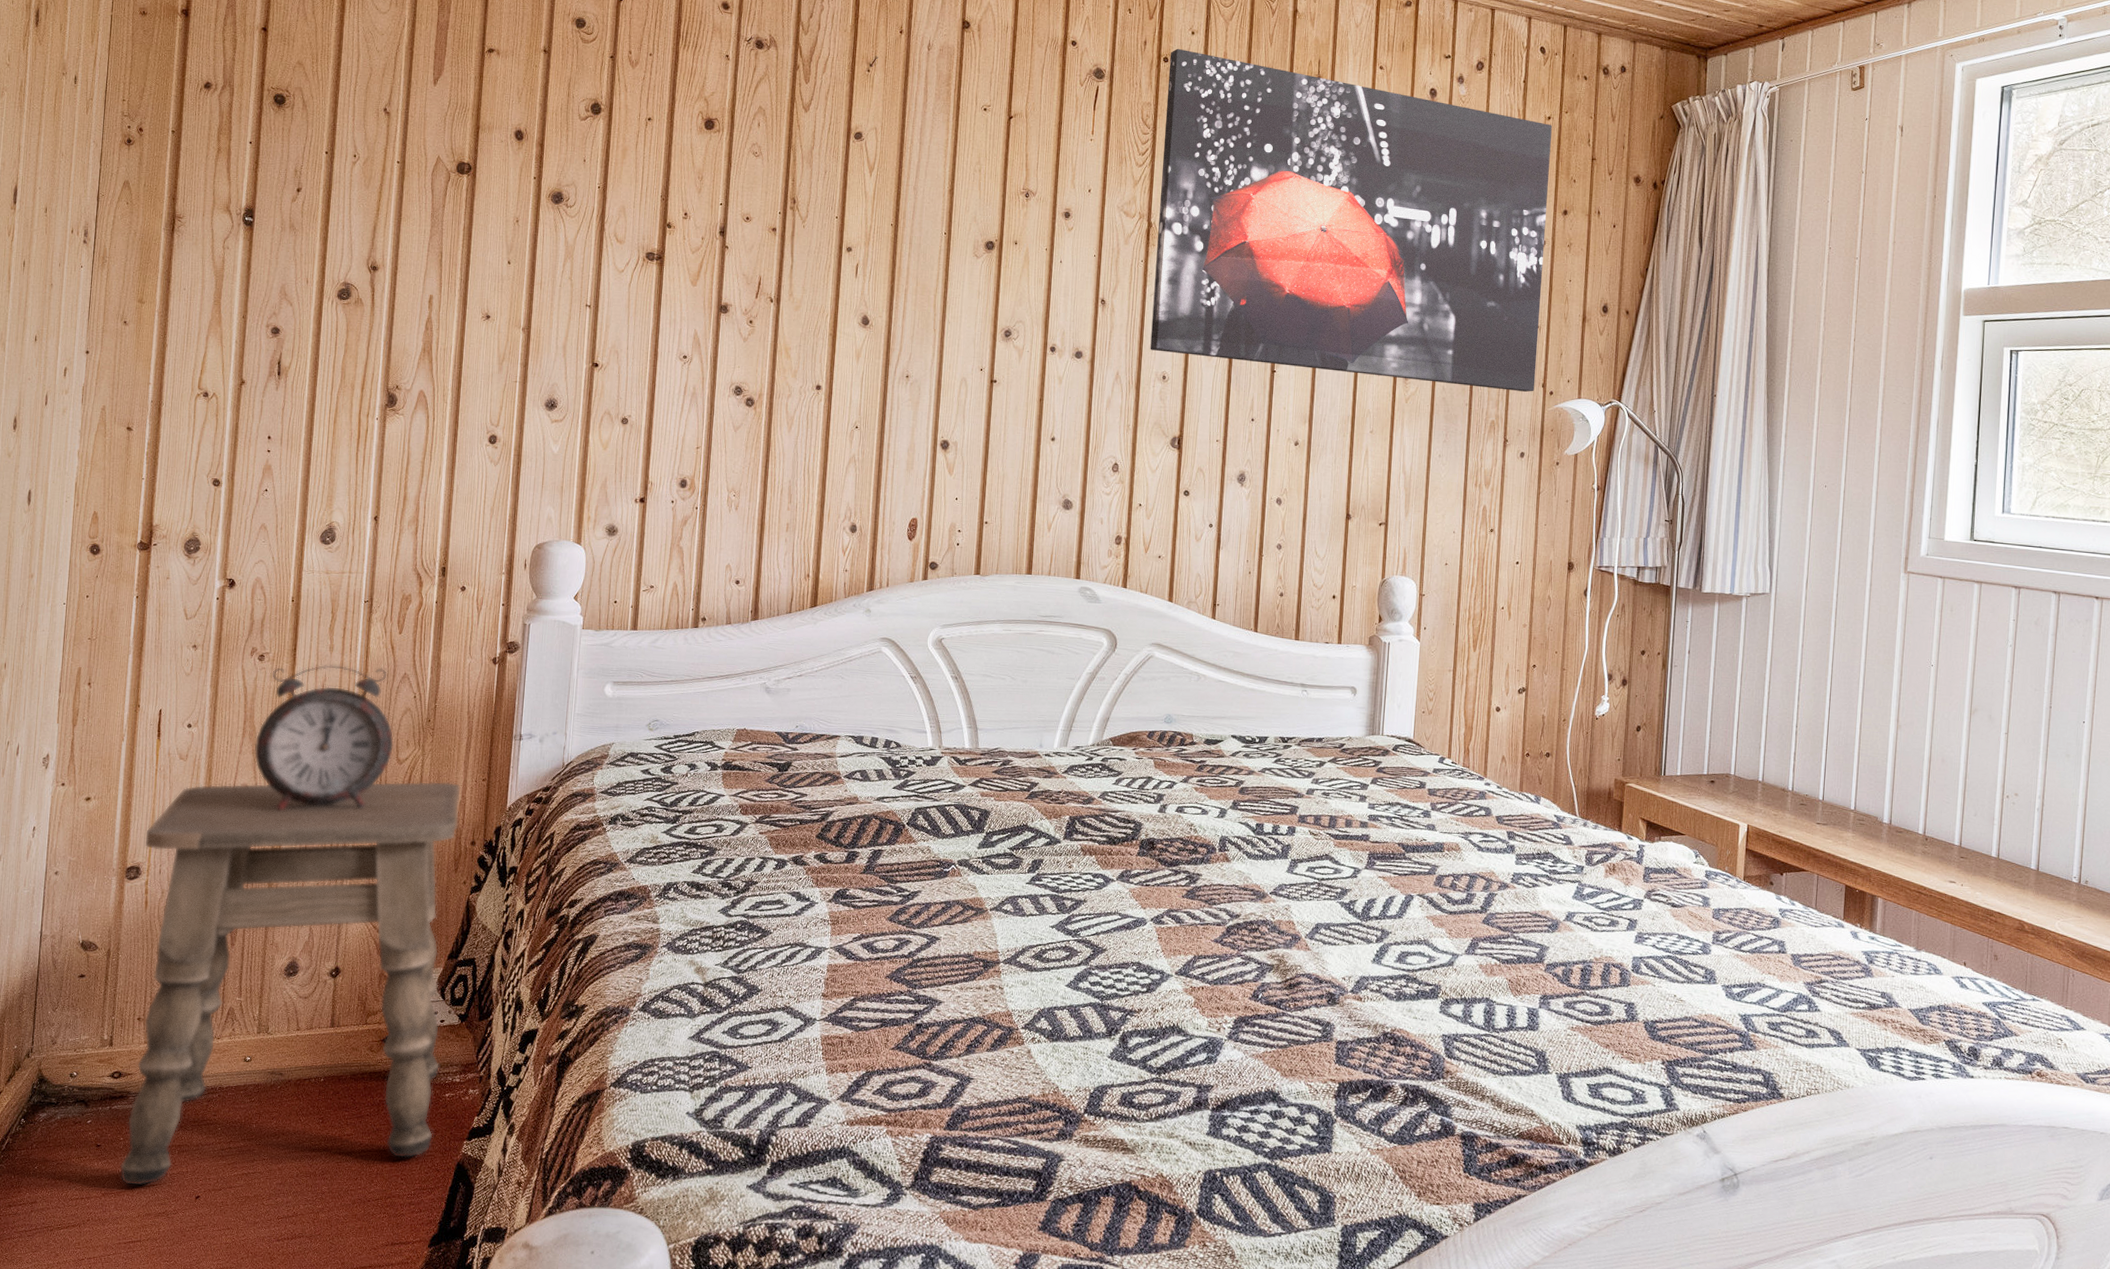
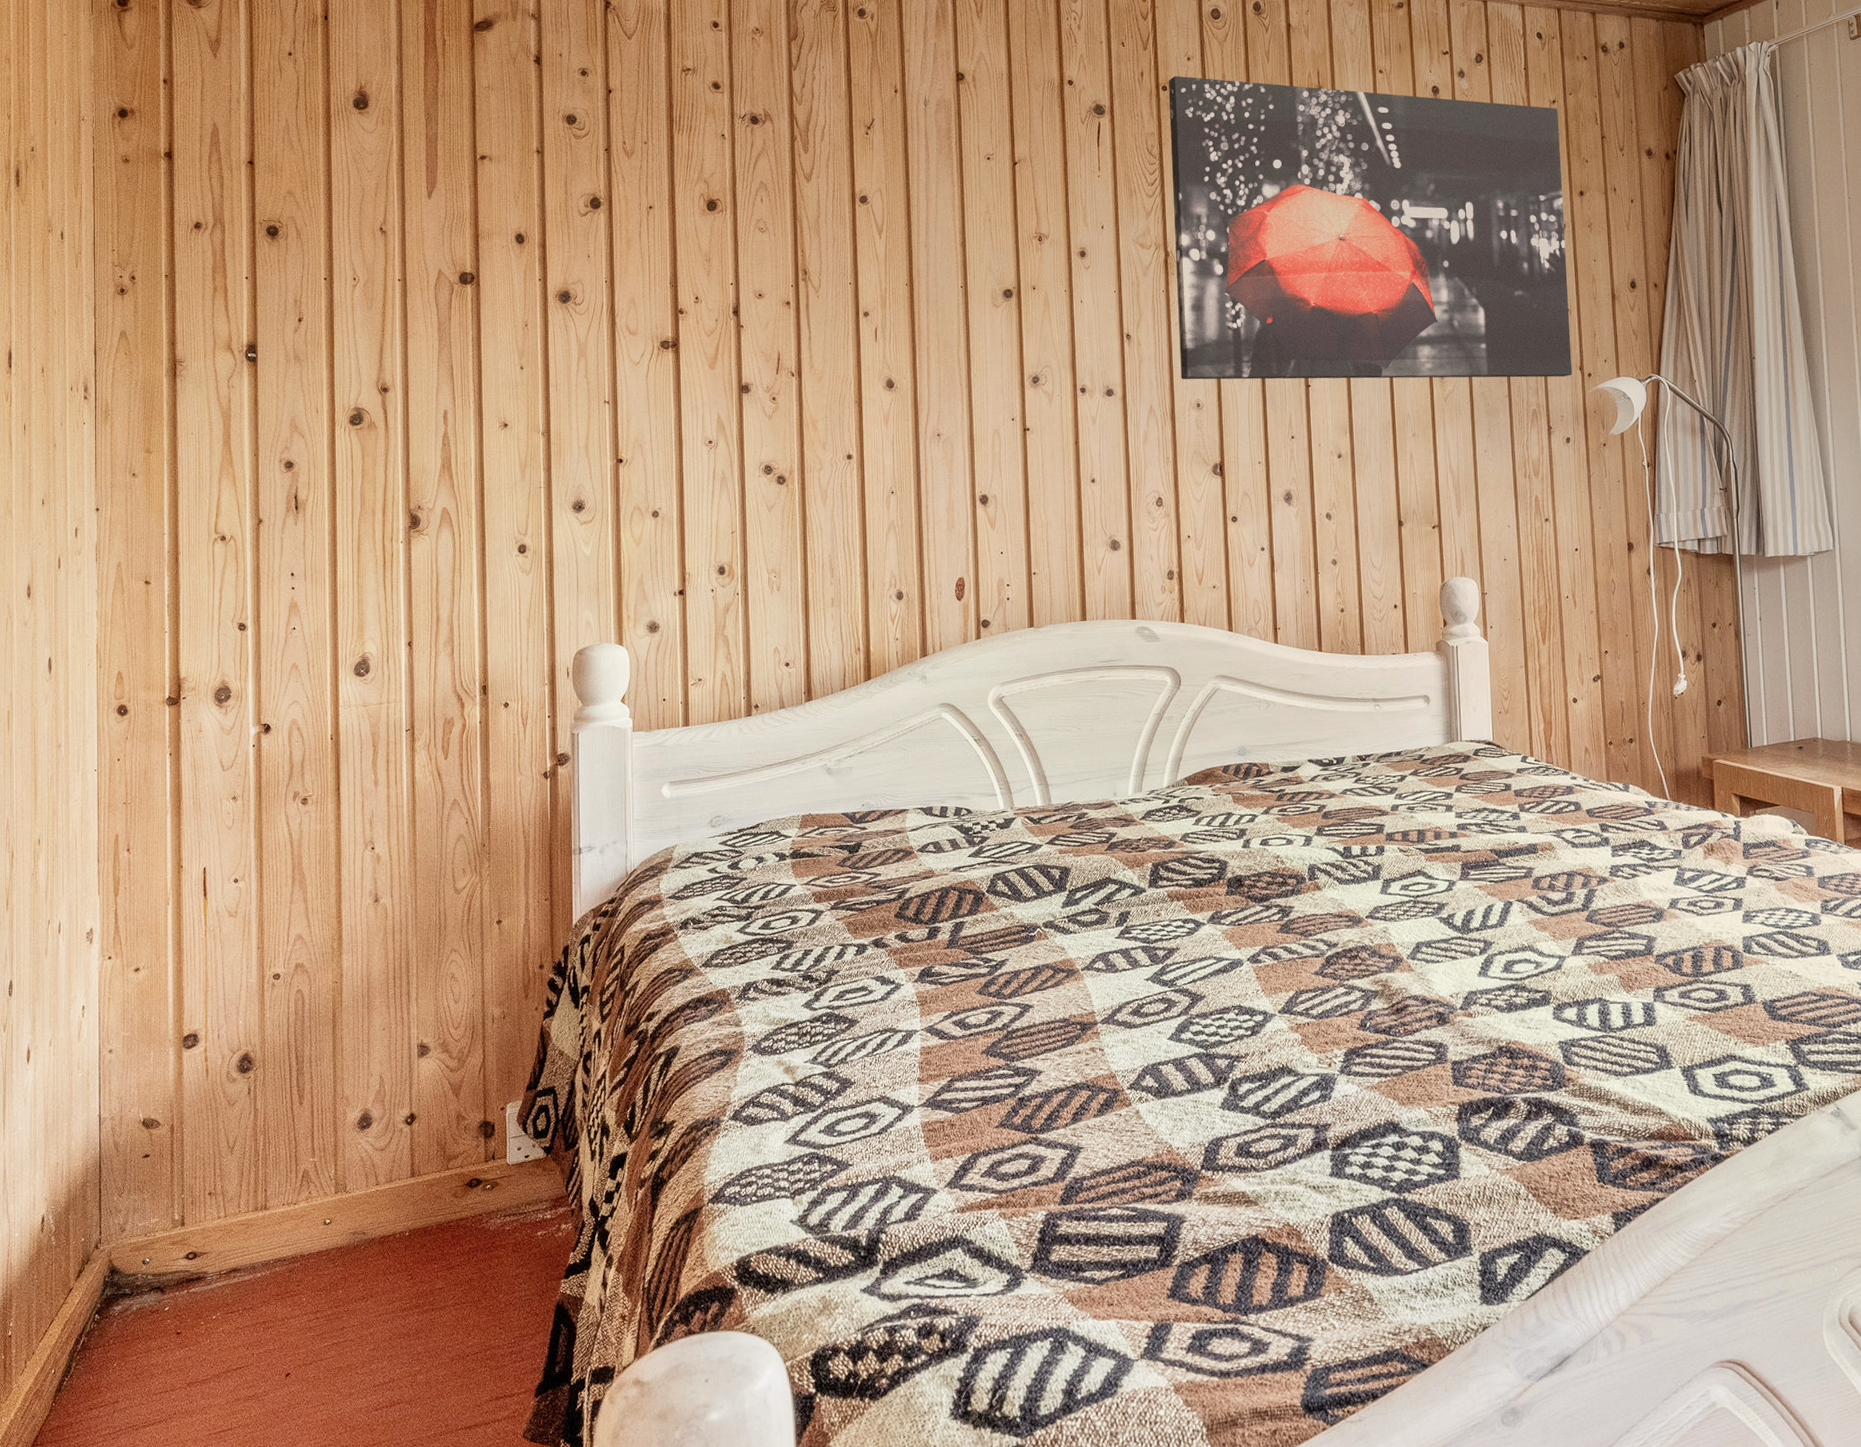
side table: present [119,781,462,1186] -> none [199,906,529,1372]
alarm clock: present [253,664,395,811] -> none [305,796,450,958]

